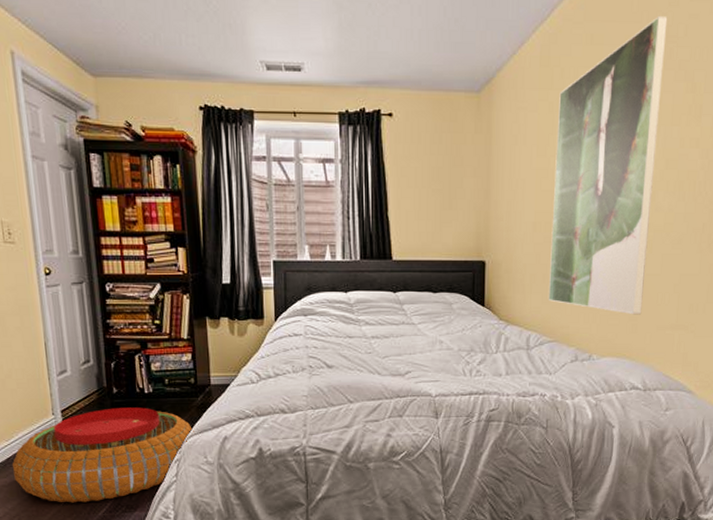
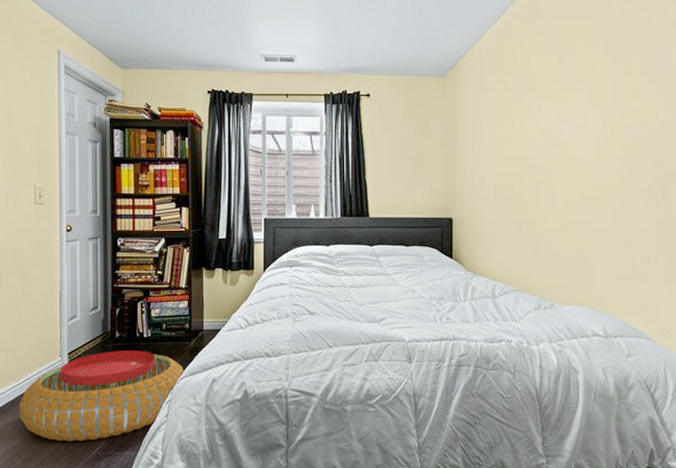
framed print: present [548,15,668,315] -> none [510,13,604,266]

